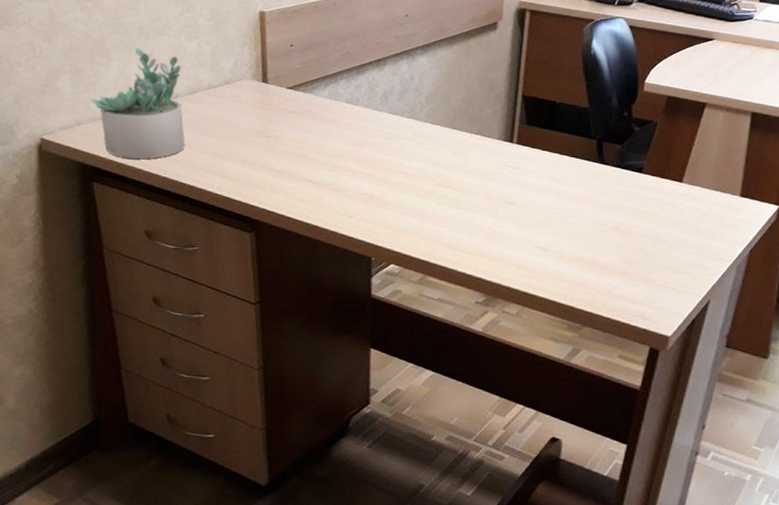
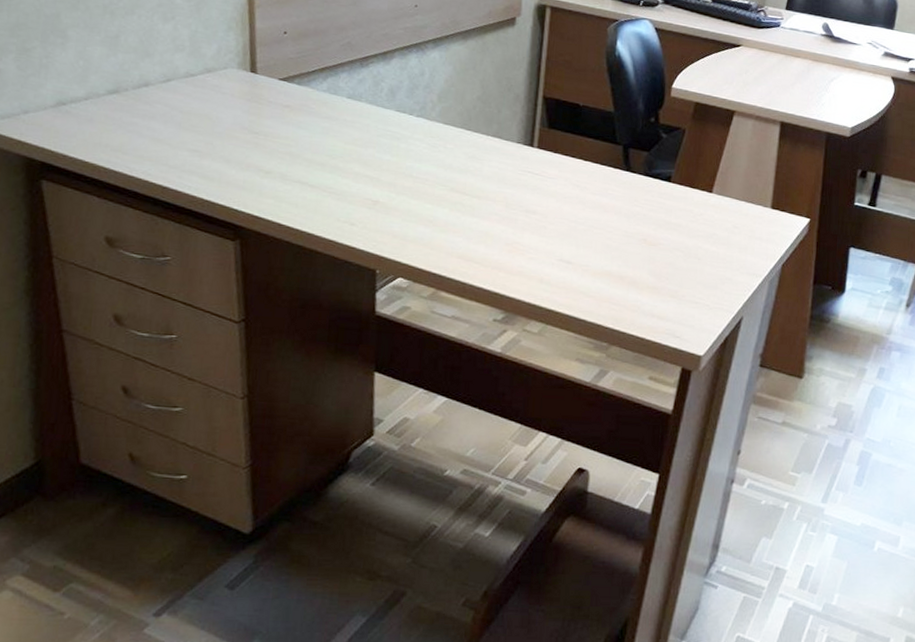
succulent plant: present [91,48,186,159] -> none [41,28,157,155]

